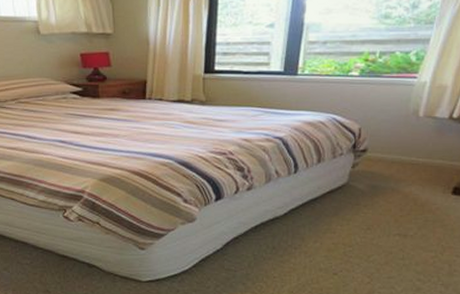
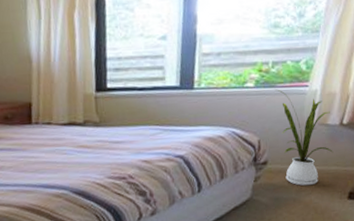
house plant: none [380,79,440,177] -> present [274,89,333,186]

